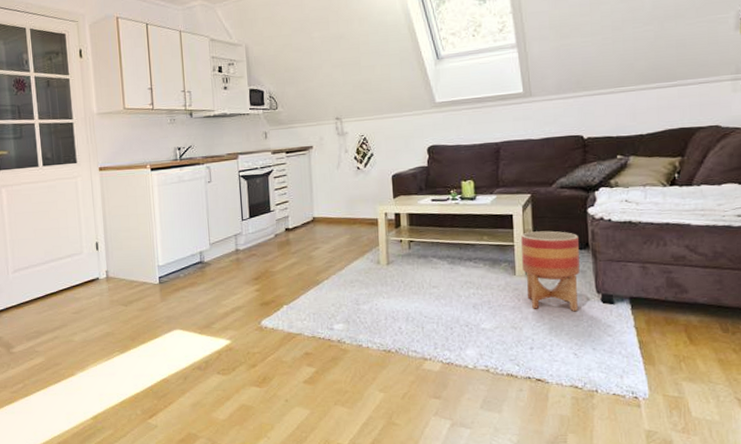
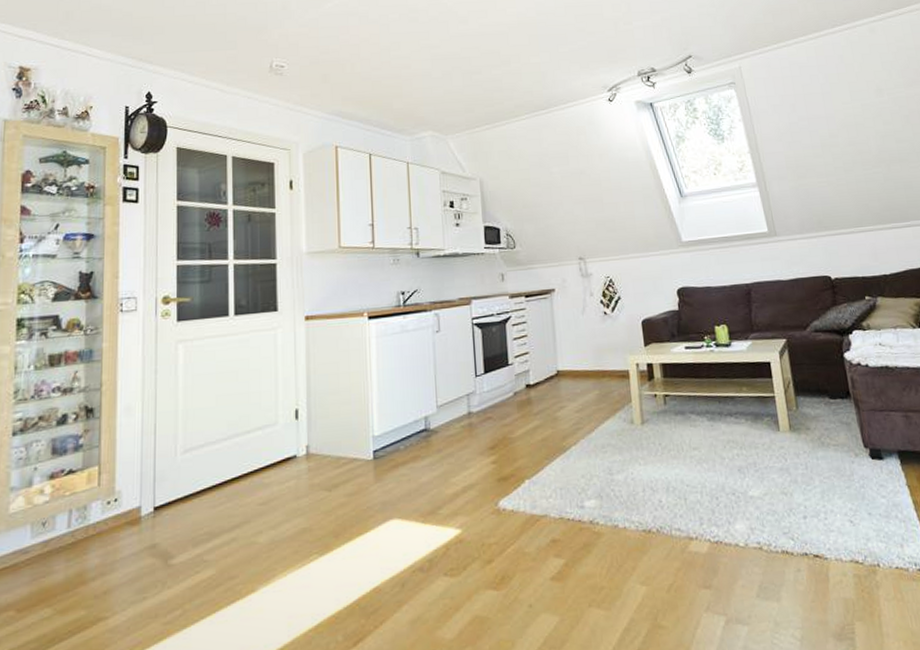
planter: present [521,230,580,311] -> none [781,379,848,470]

